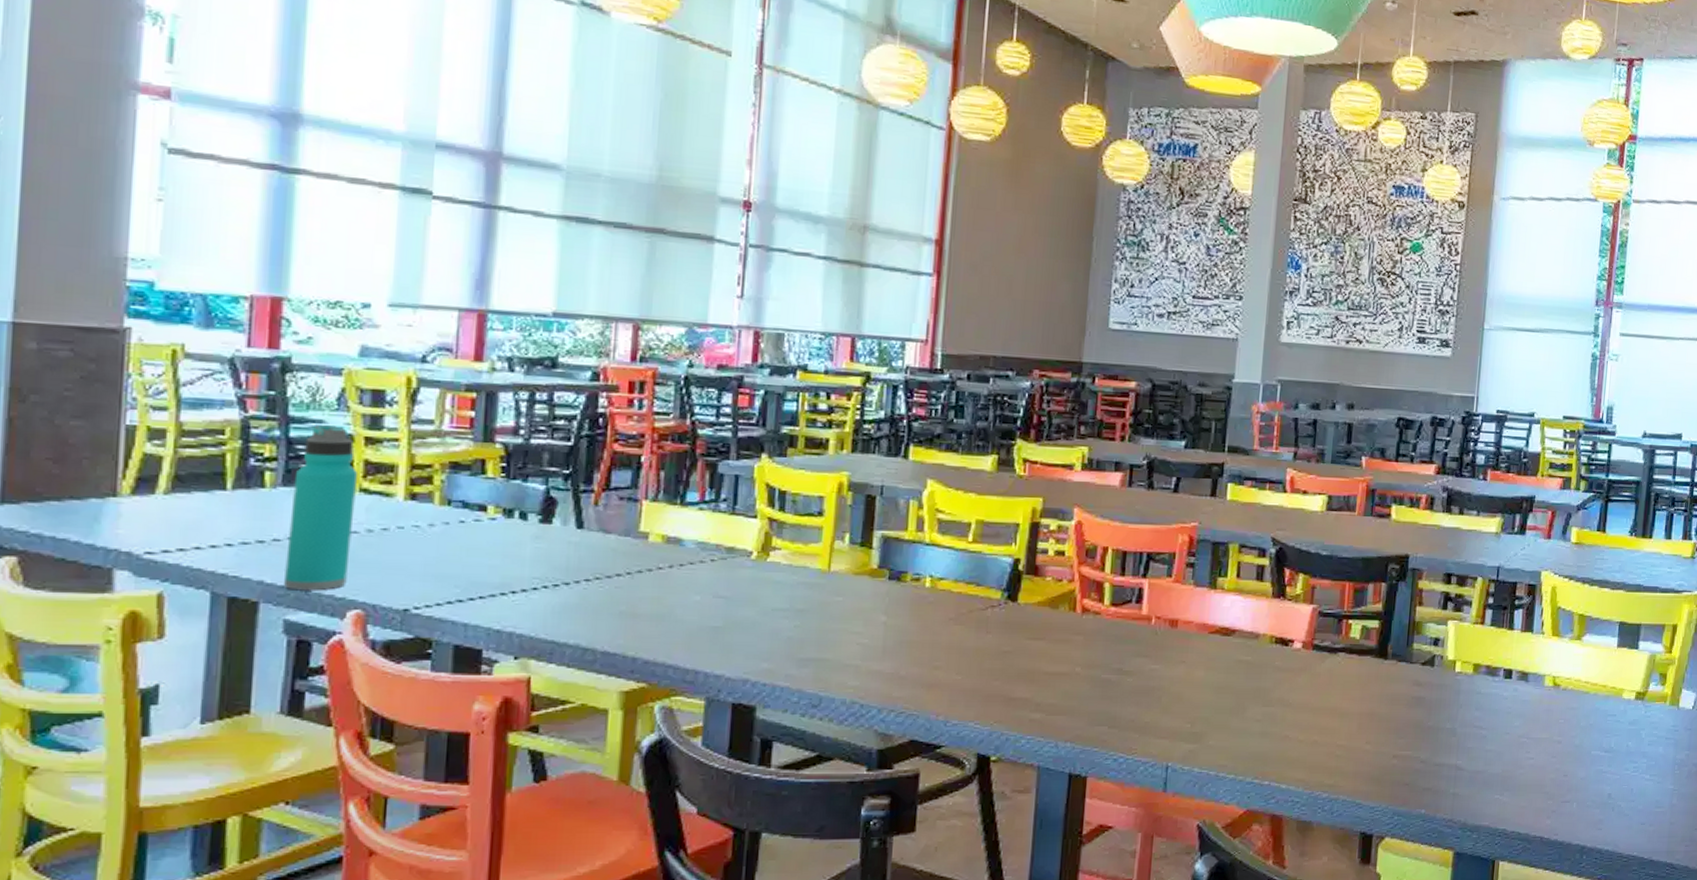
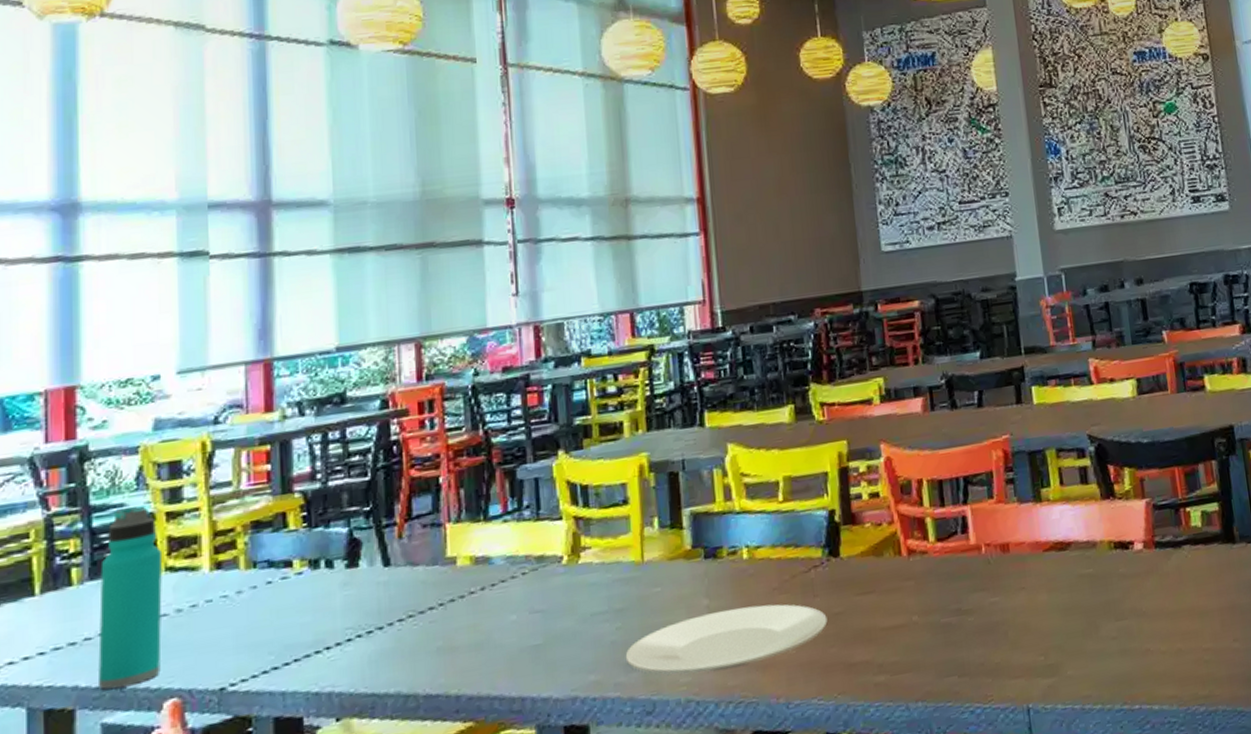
plate: none [799,628,996,682] -> present [625,604,828,675]

